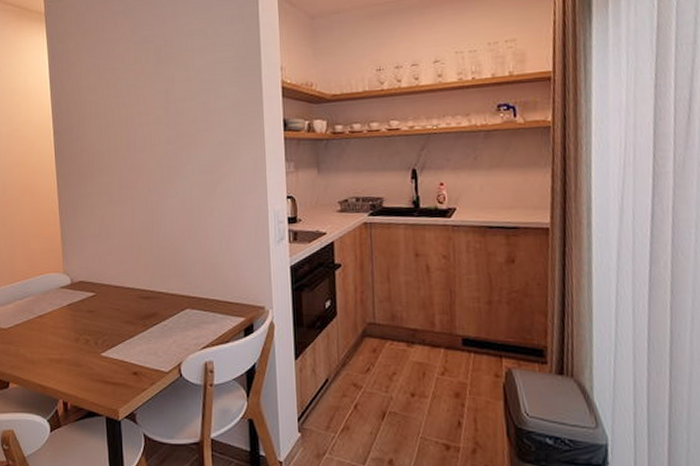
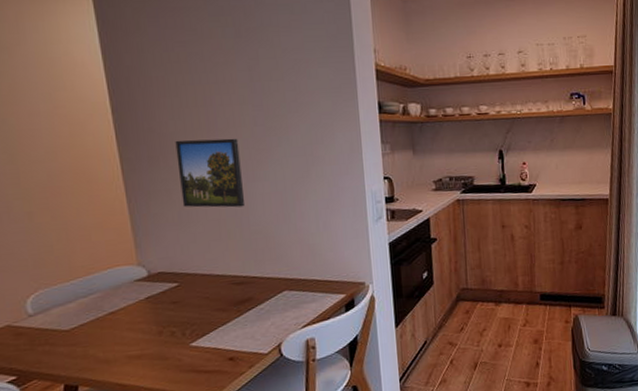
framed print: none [101,156,156,223] -> present [175,138,246,208]

